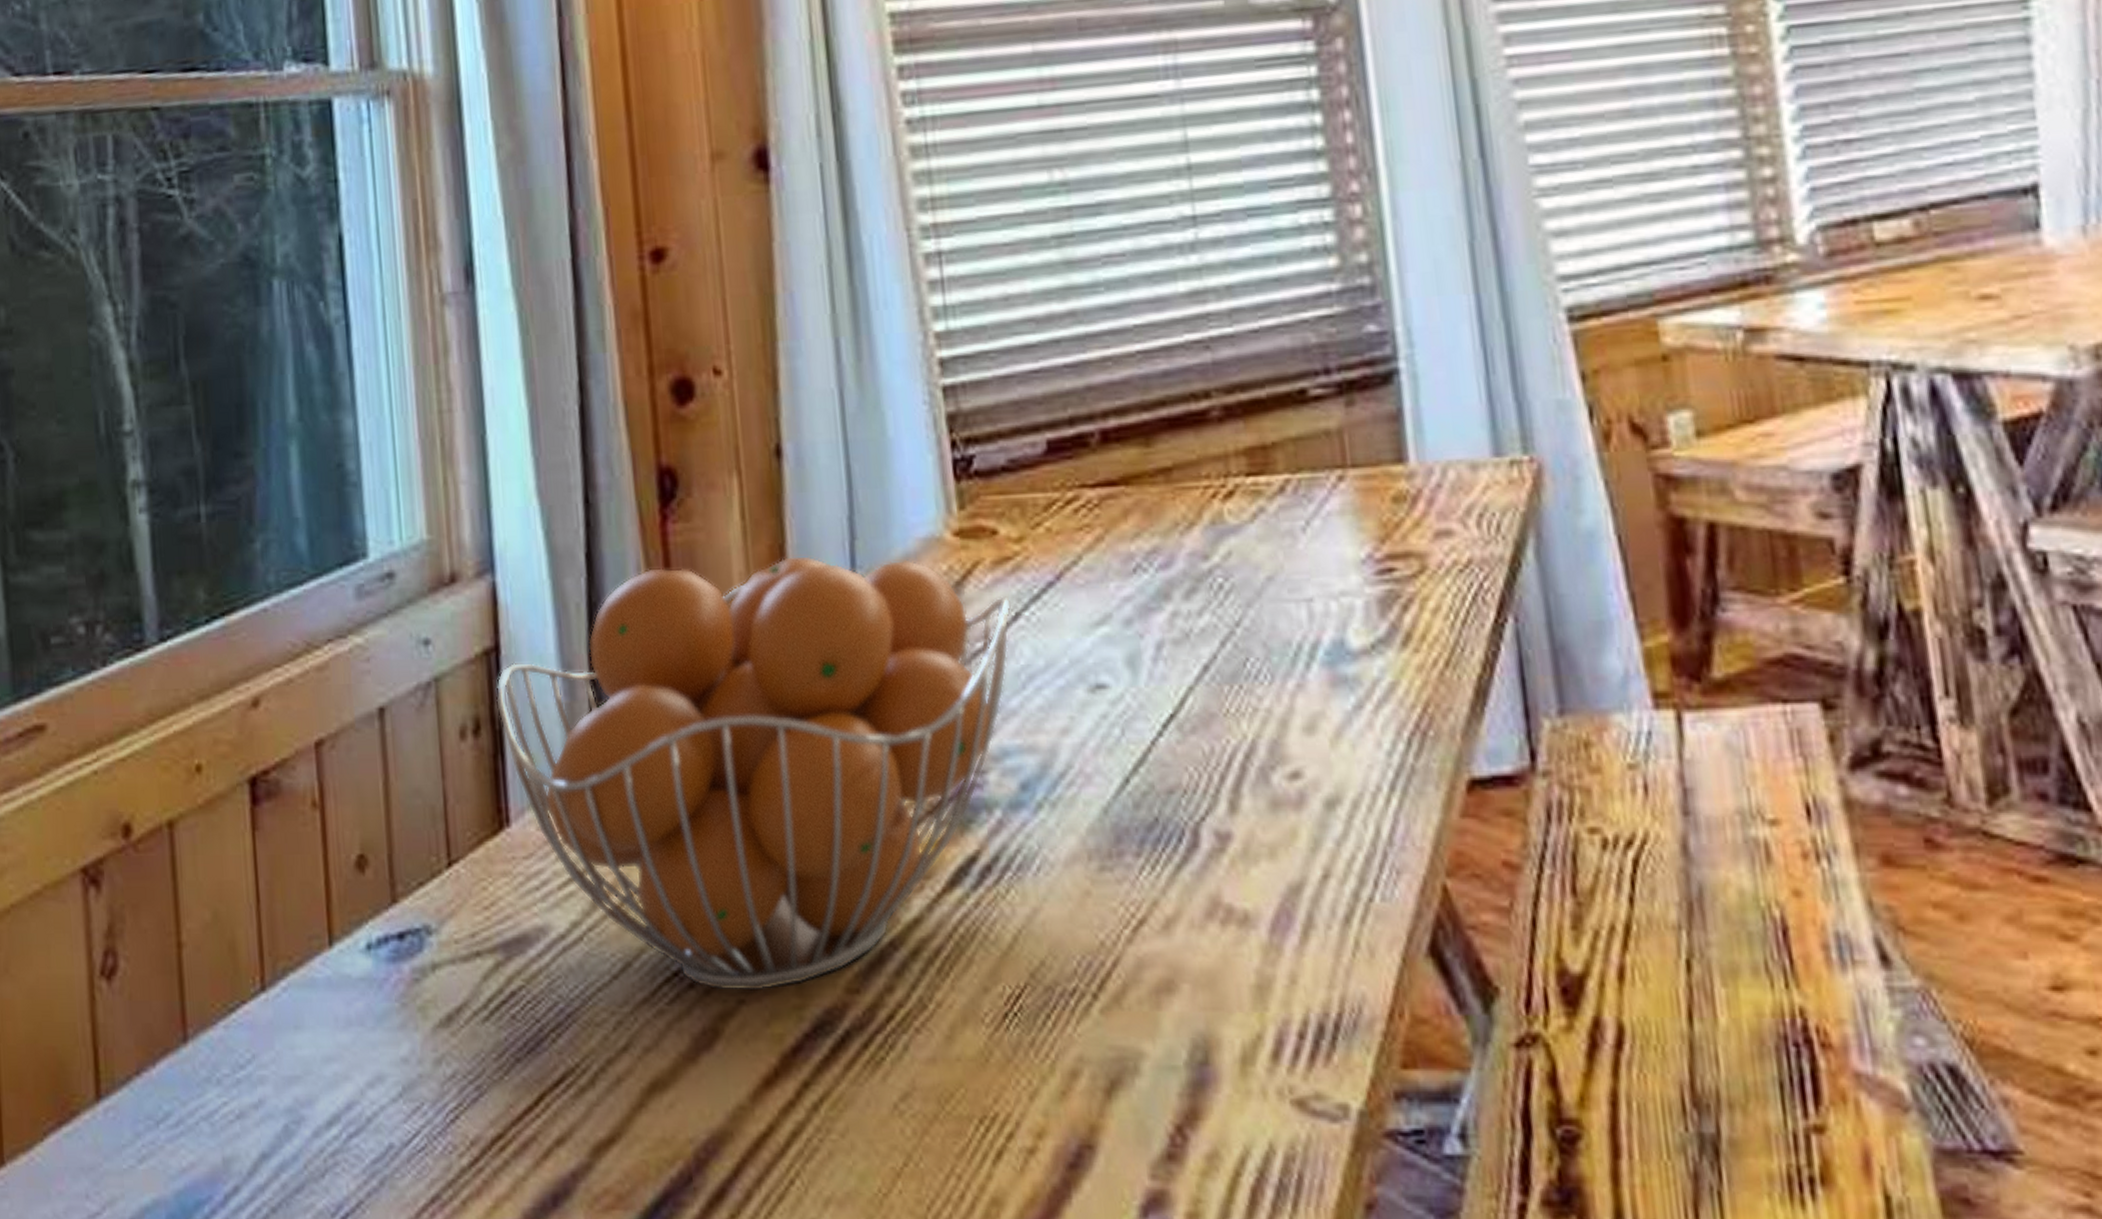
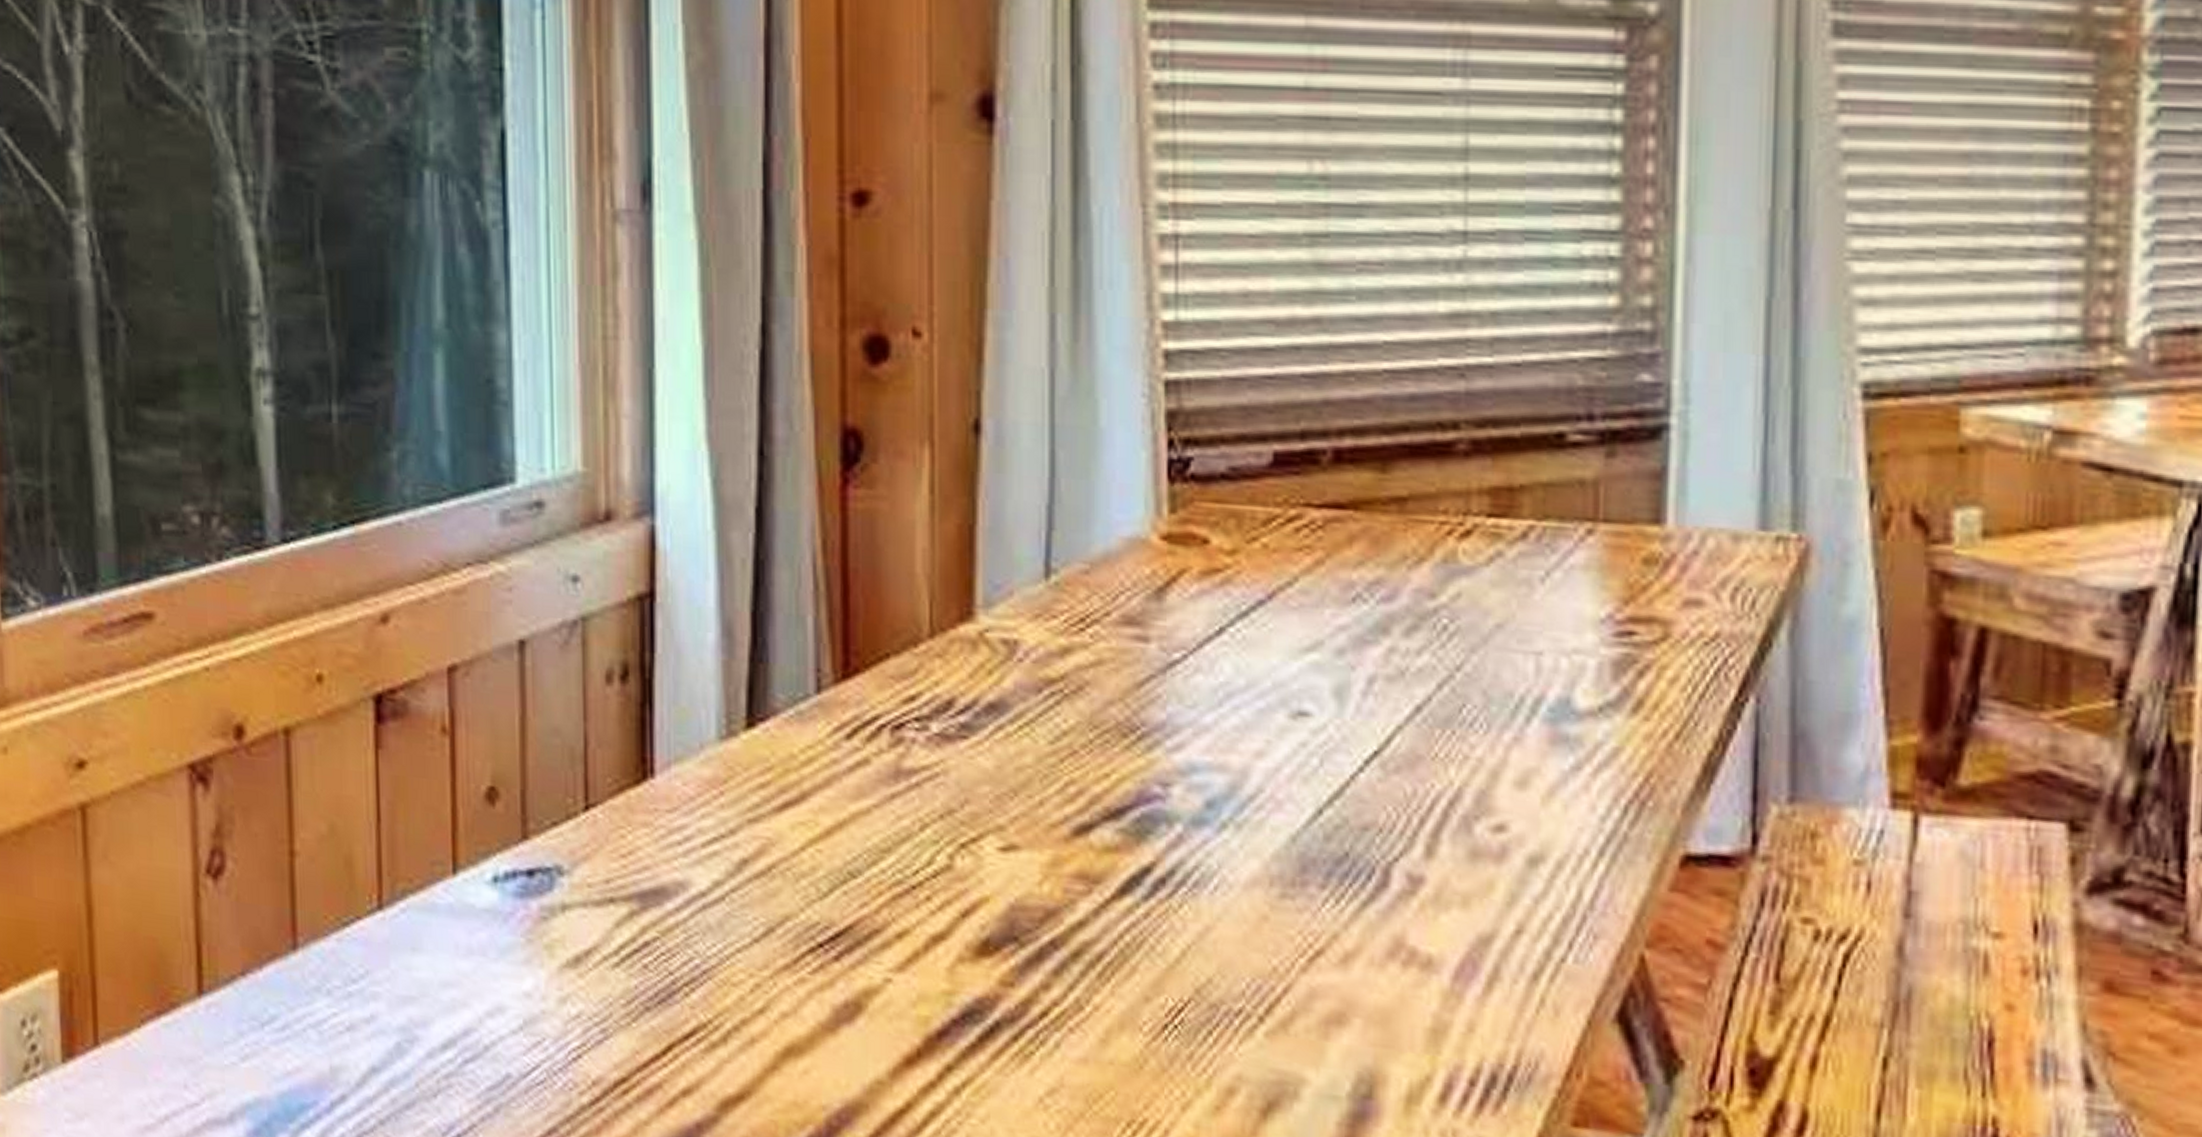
fruit basket: present [496,555,1011,992] -> none [648,531,1215,974]

